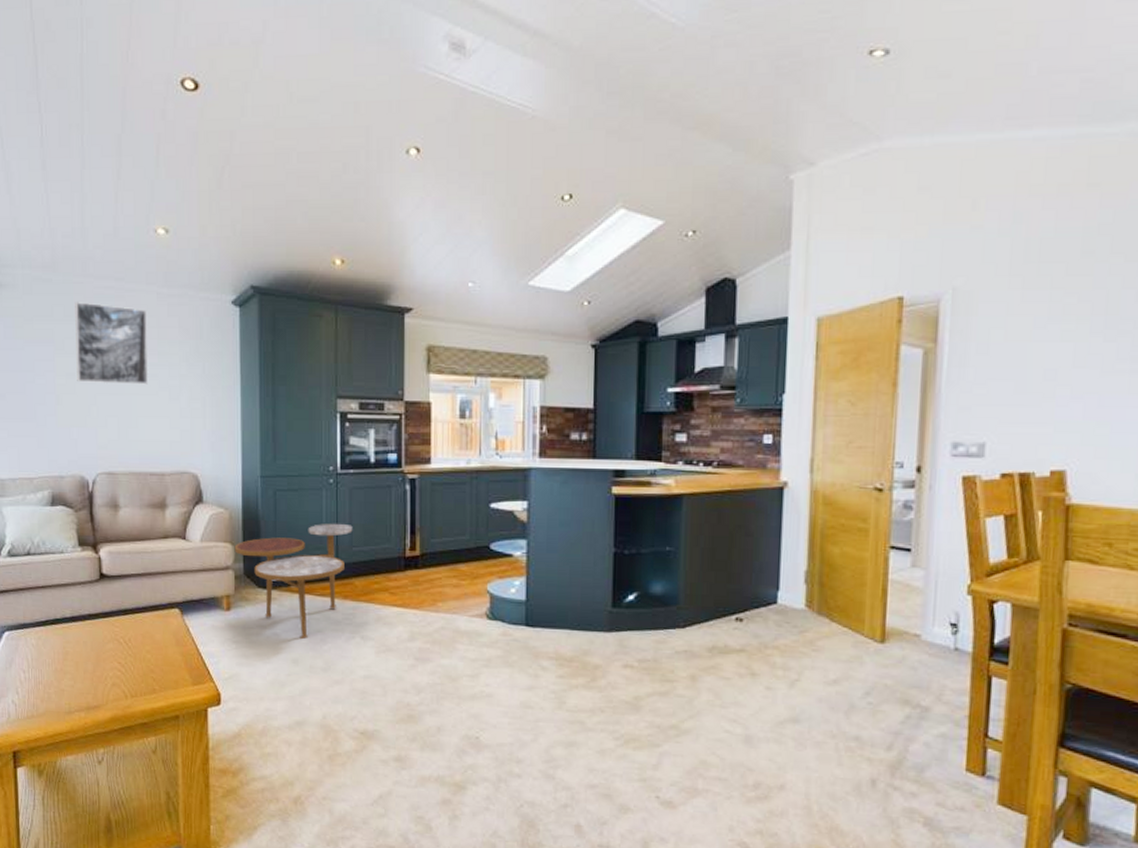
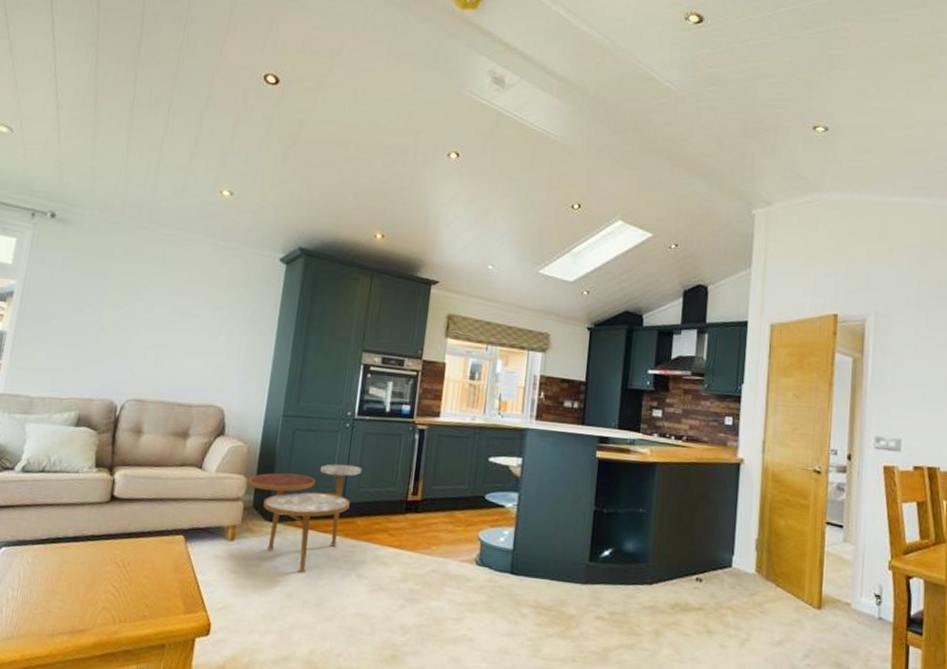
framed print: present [75,302,149,385] -> none [124,244,201,323]

